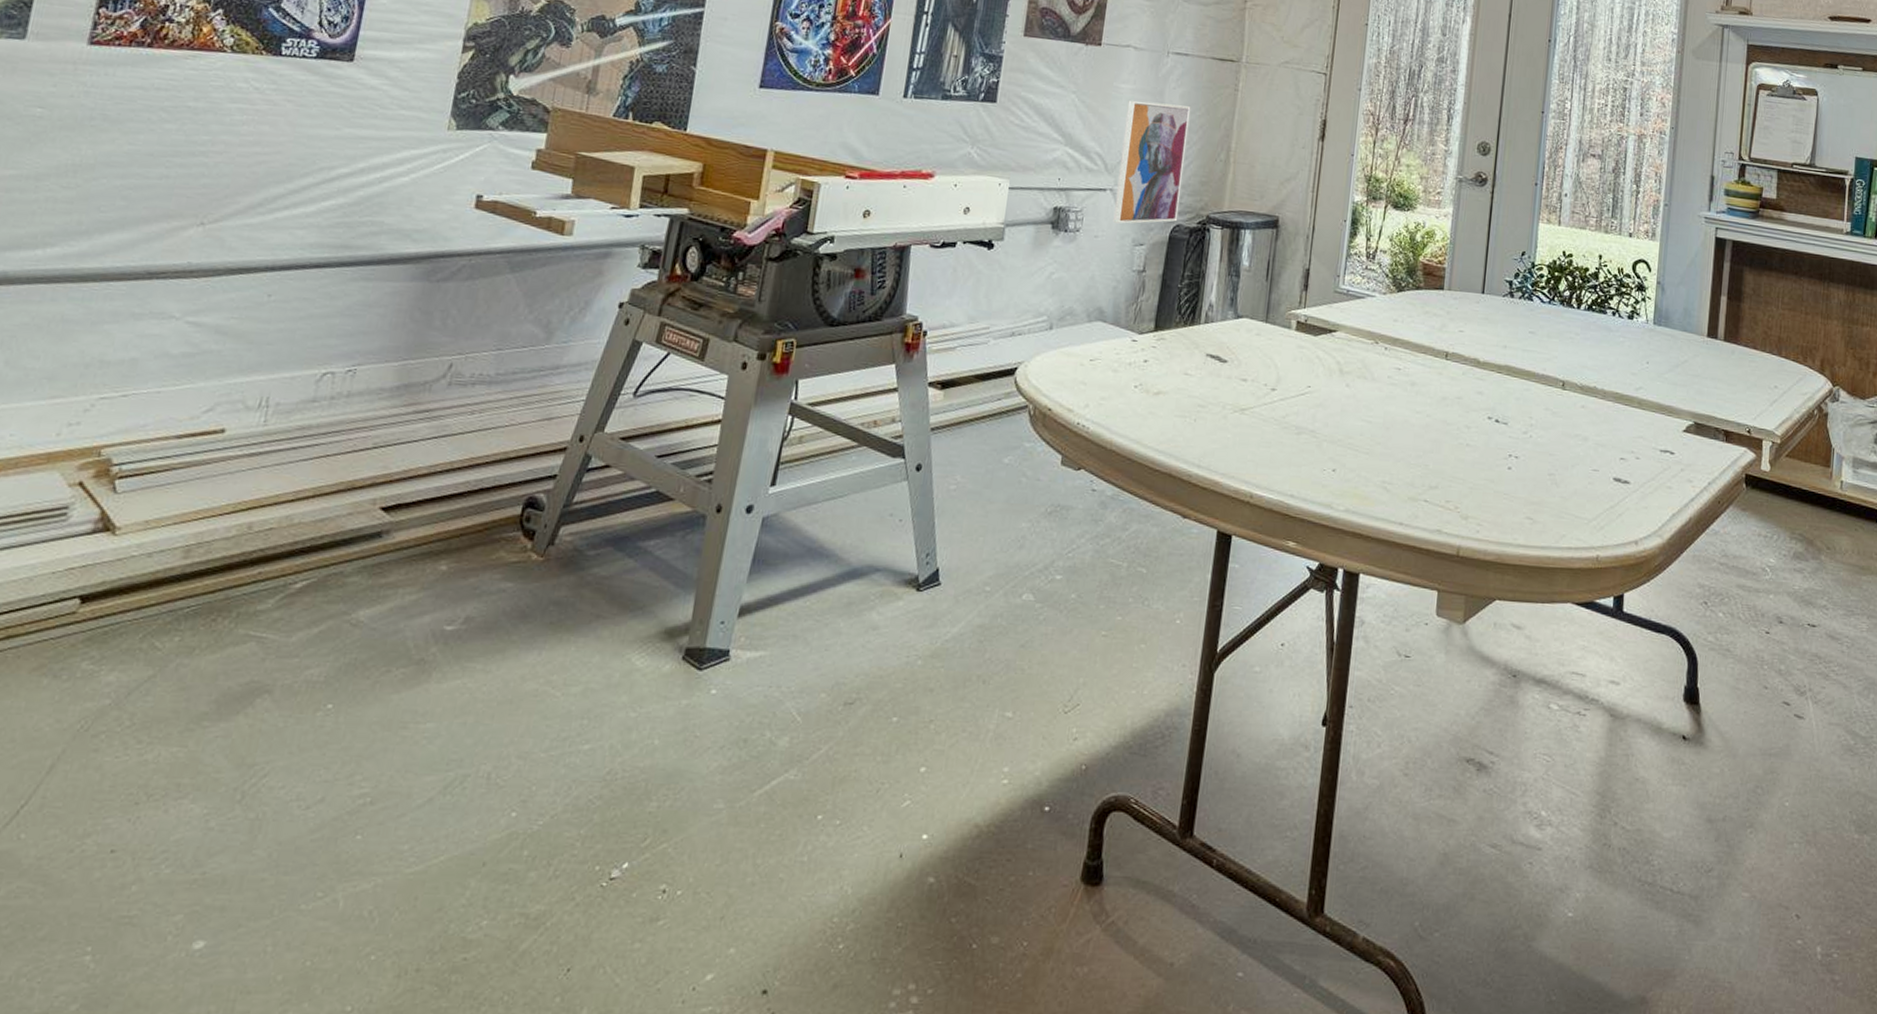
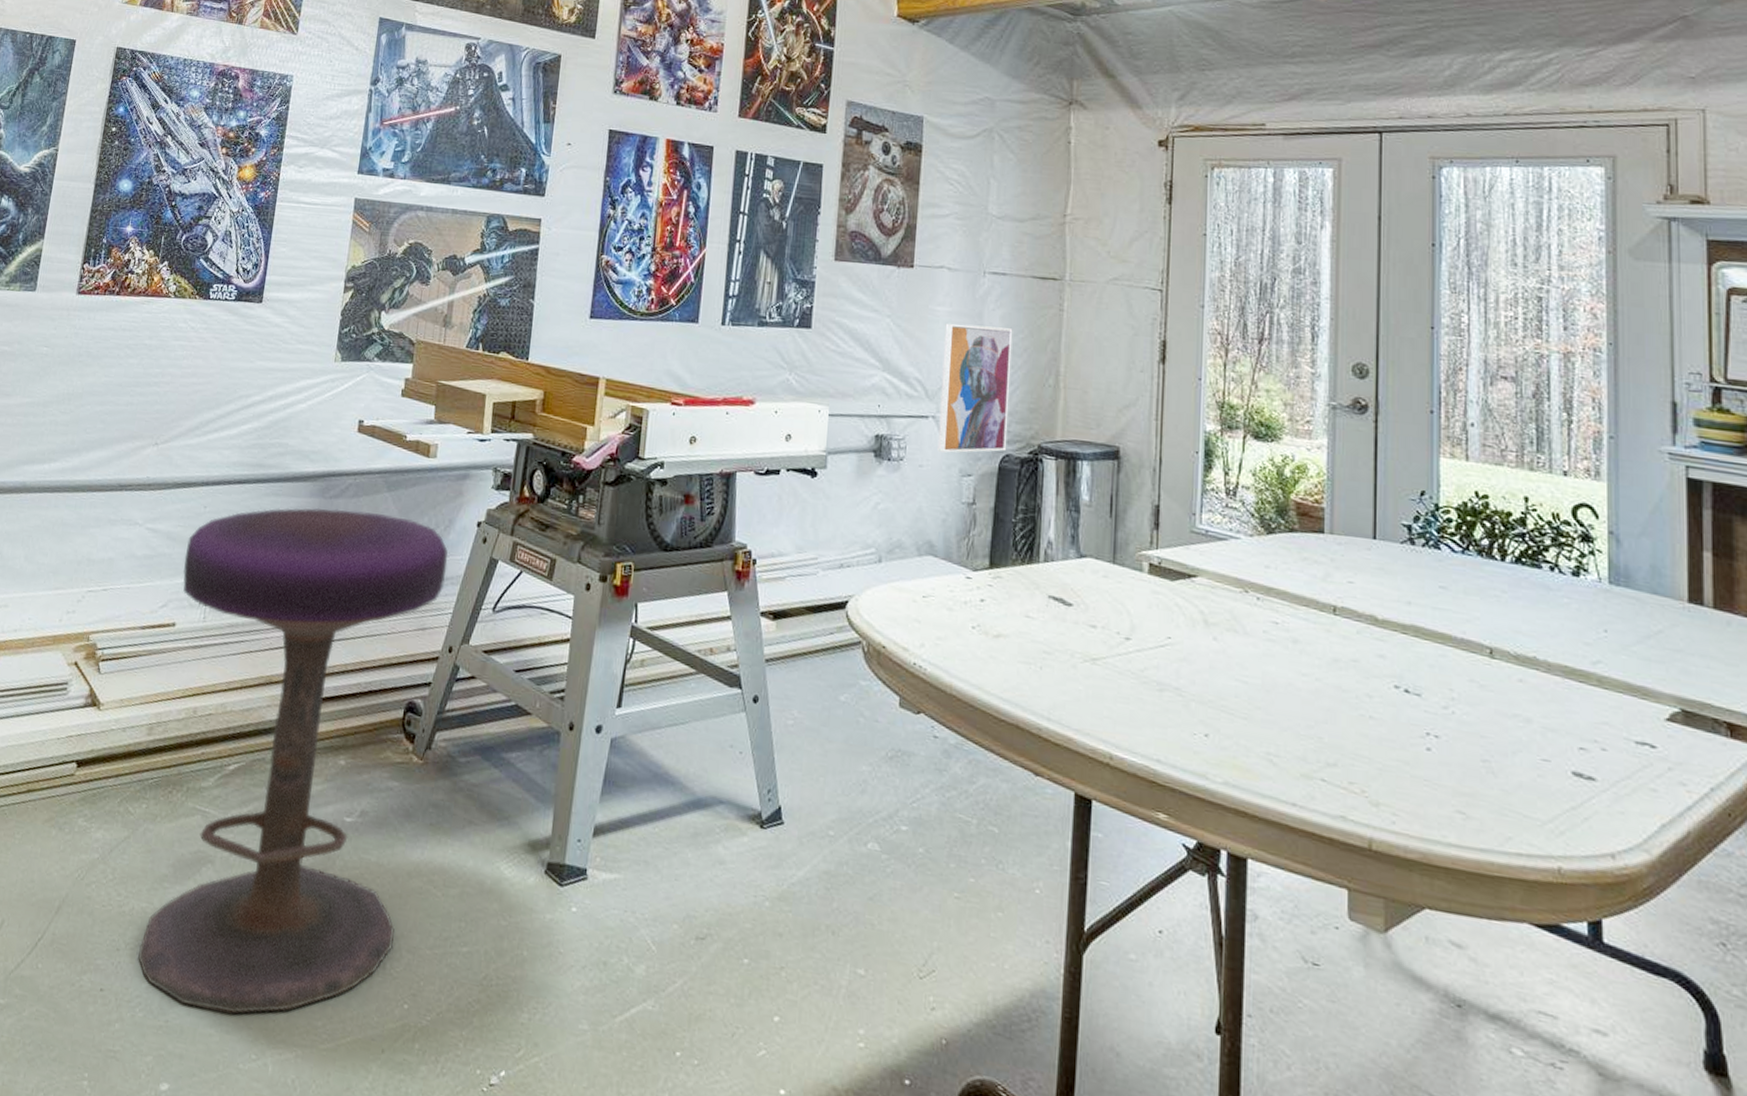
stool: none [165,292,582,853] -> present [138,507,448,1014]

